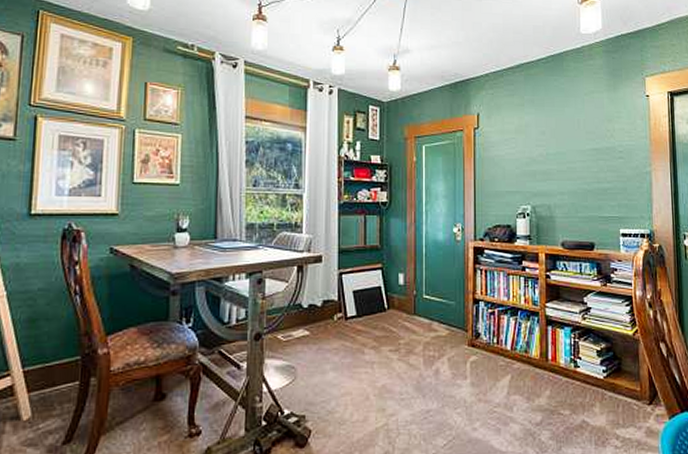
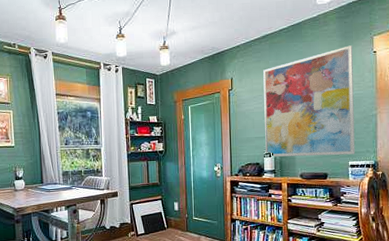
wall art: none [517,85,627,220] -> present [263,45,355,157]

